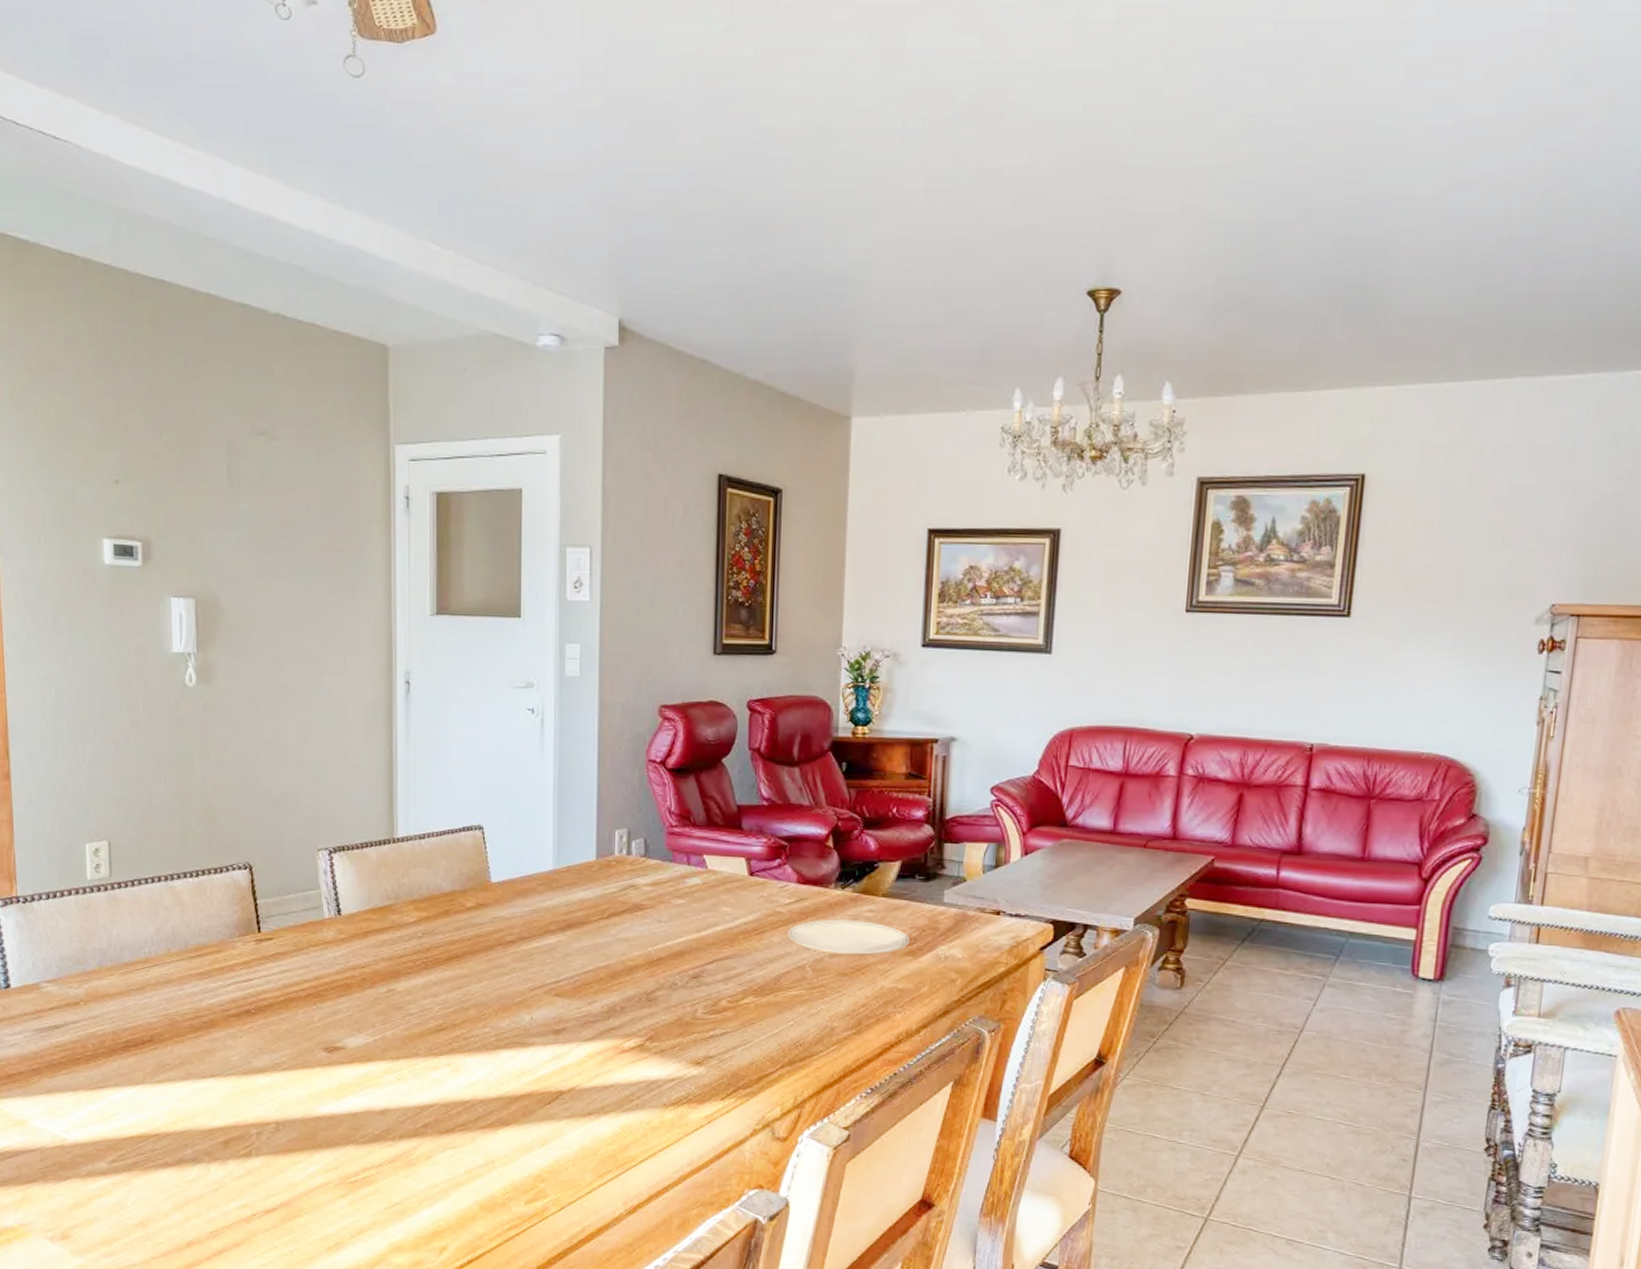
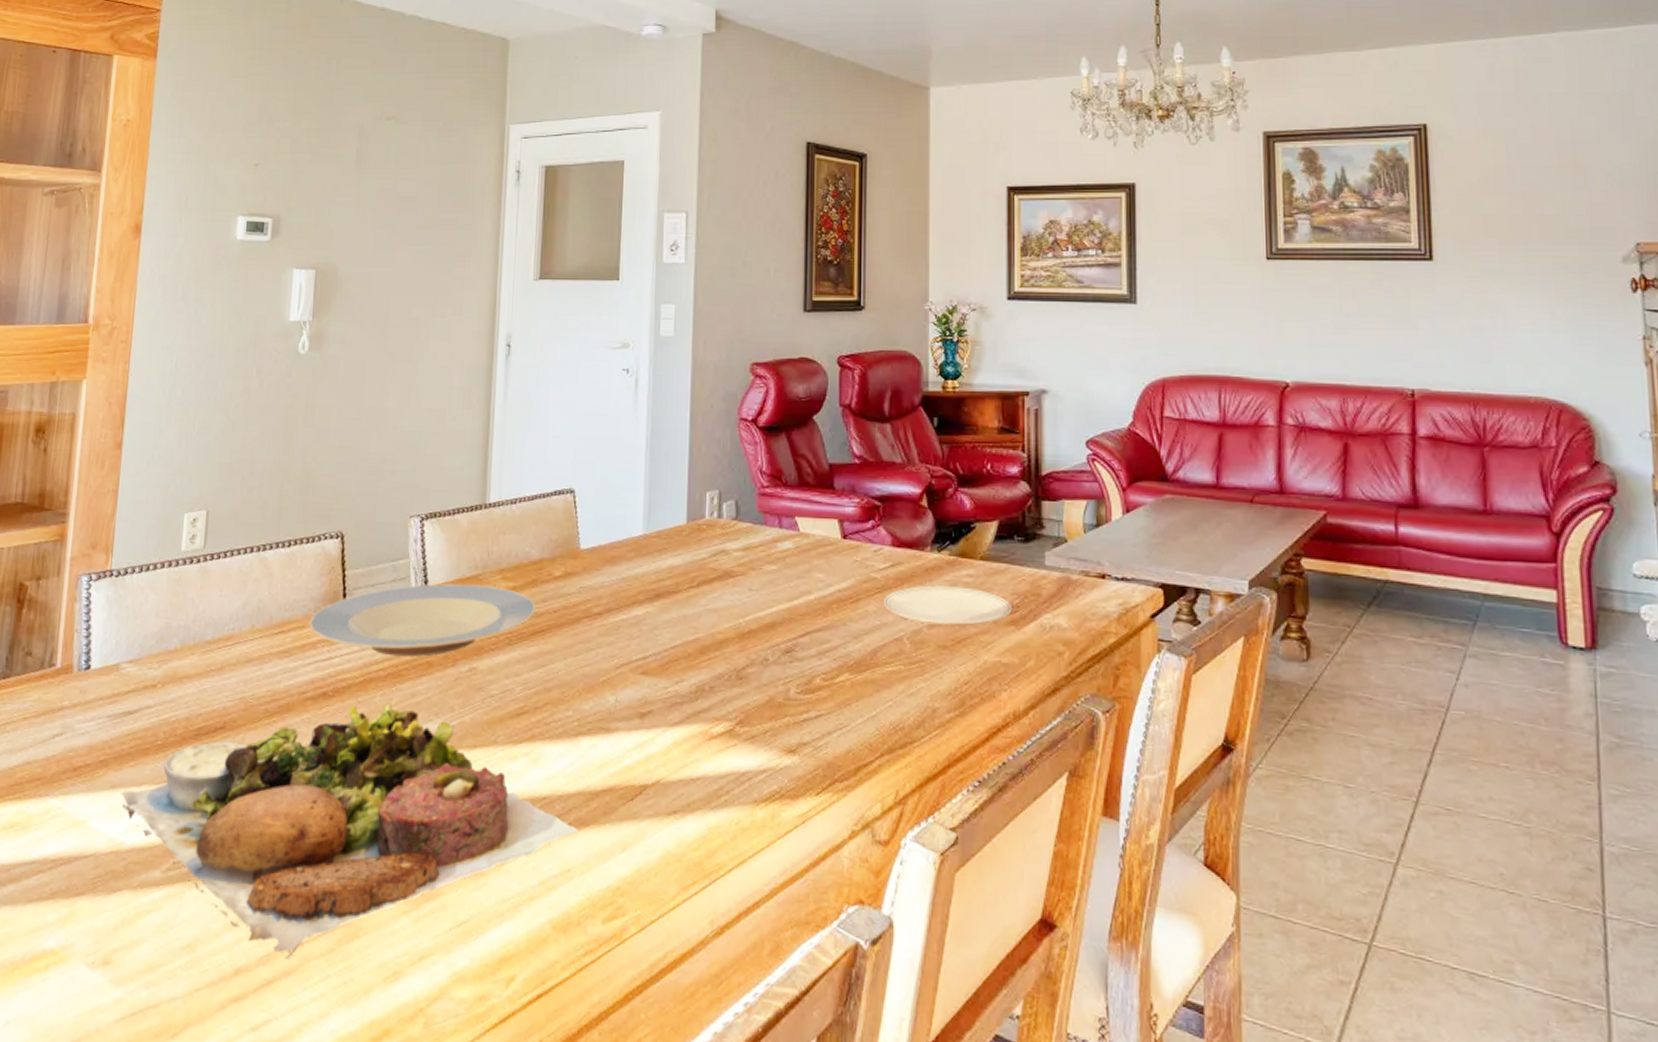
food platter: none [58,1020,500,1233] -> present [121,703,579,959]
plate: none [225,913,450,980] -> present [309,583,536,658]

